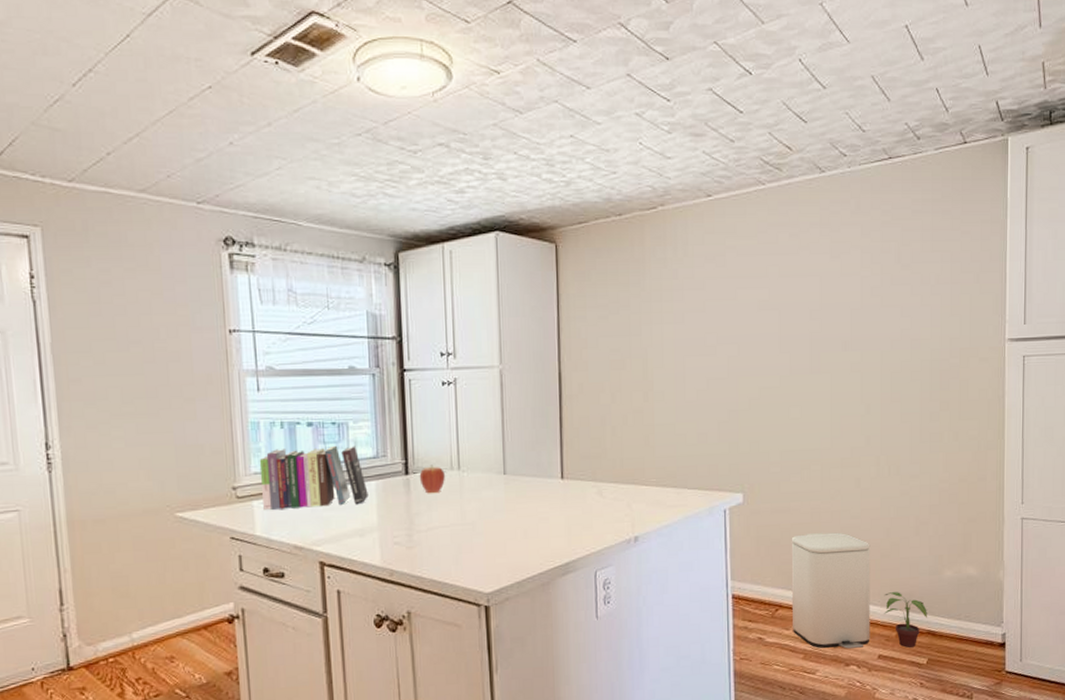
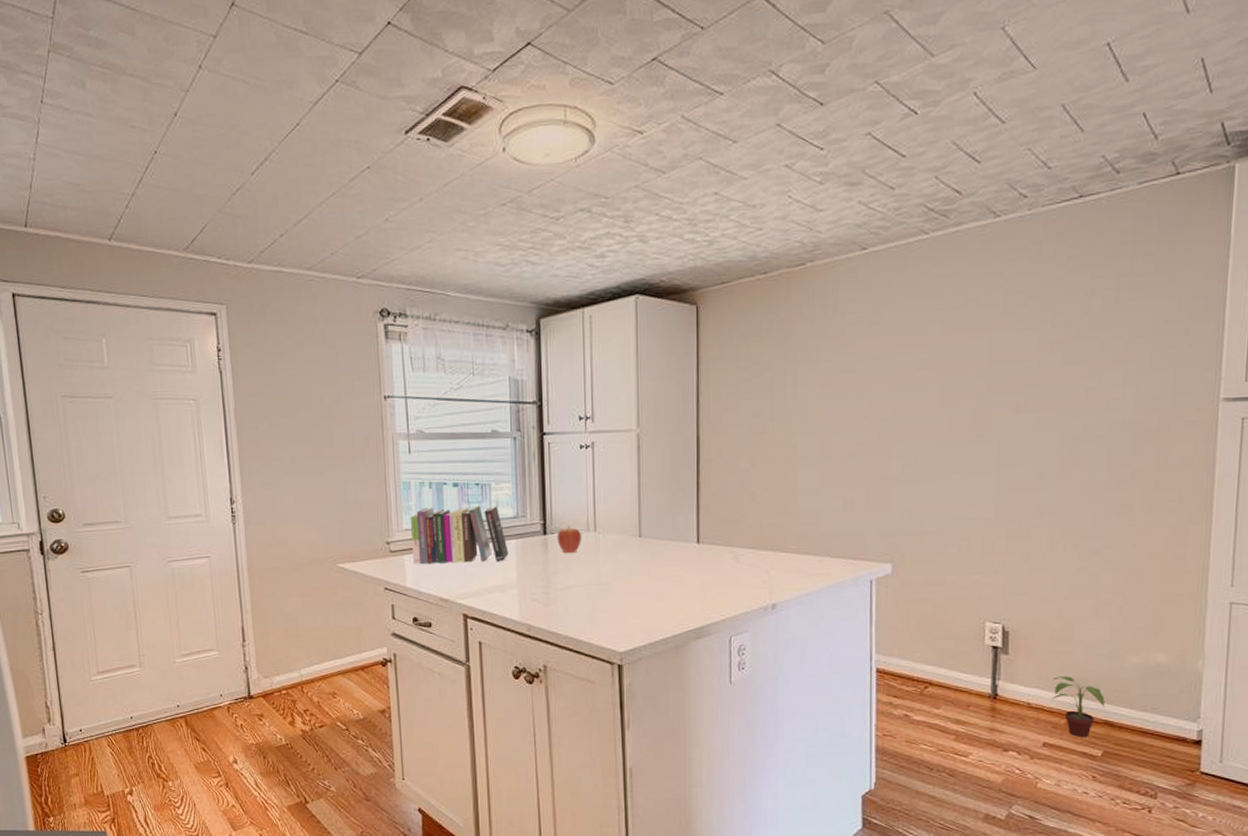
pedal bin: present [791,532,870,650] -> none [943,609,1039,734]

